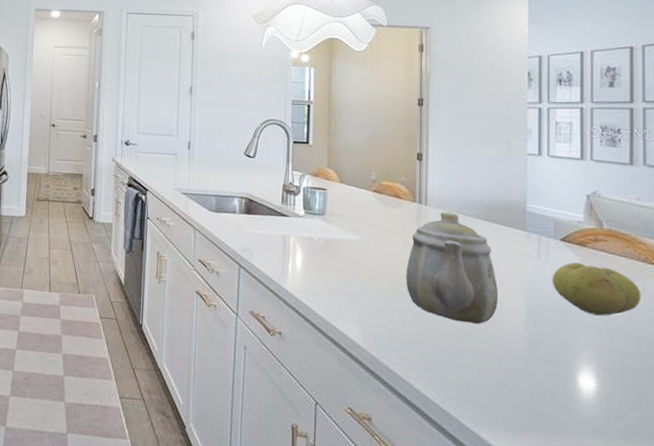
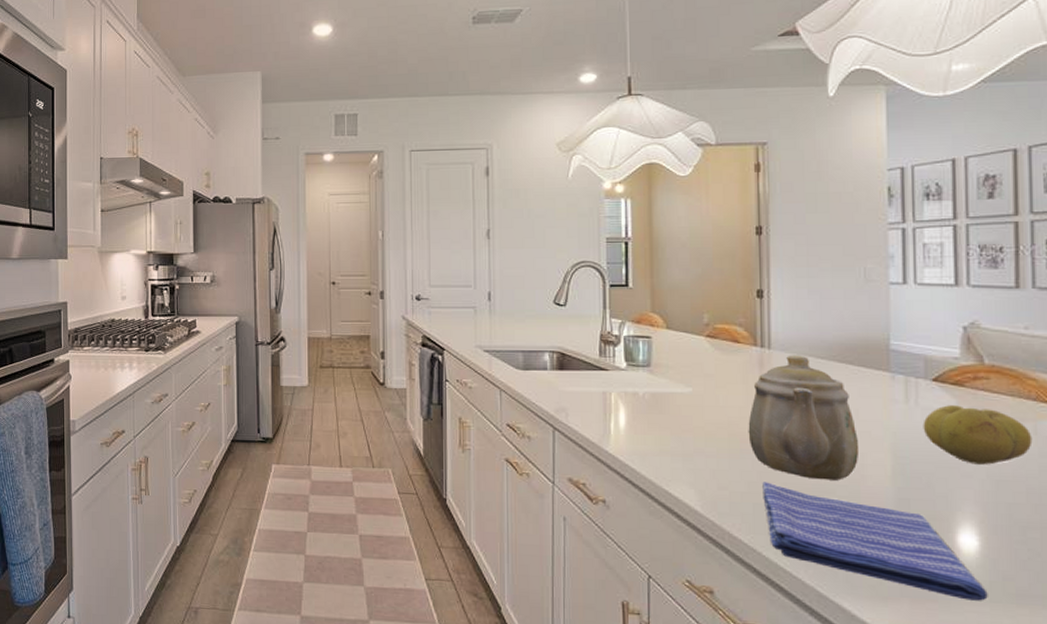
dish towel: none [416,322,602,436] -> present [762,482,988,601]

